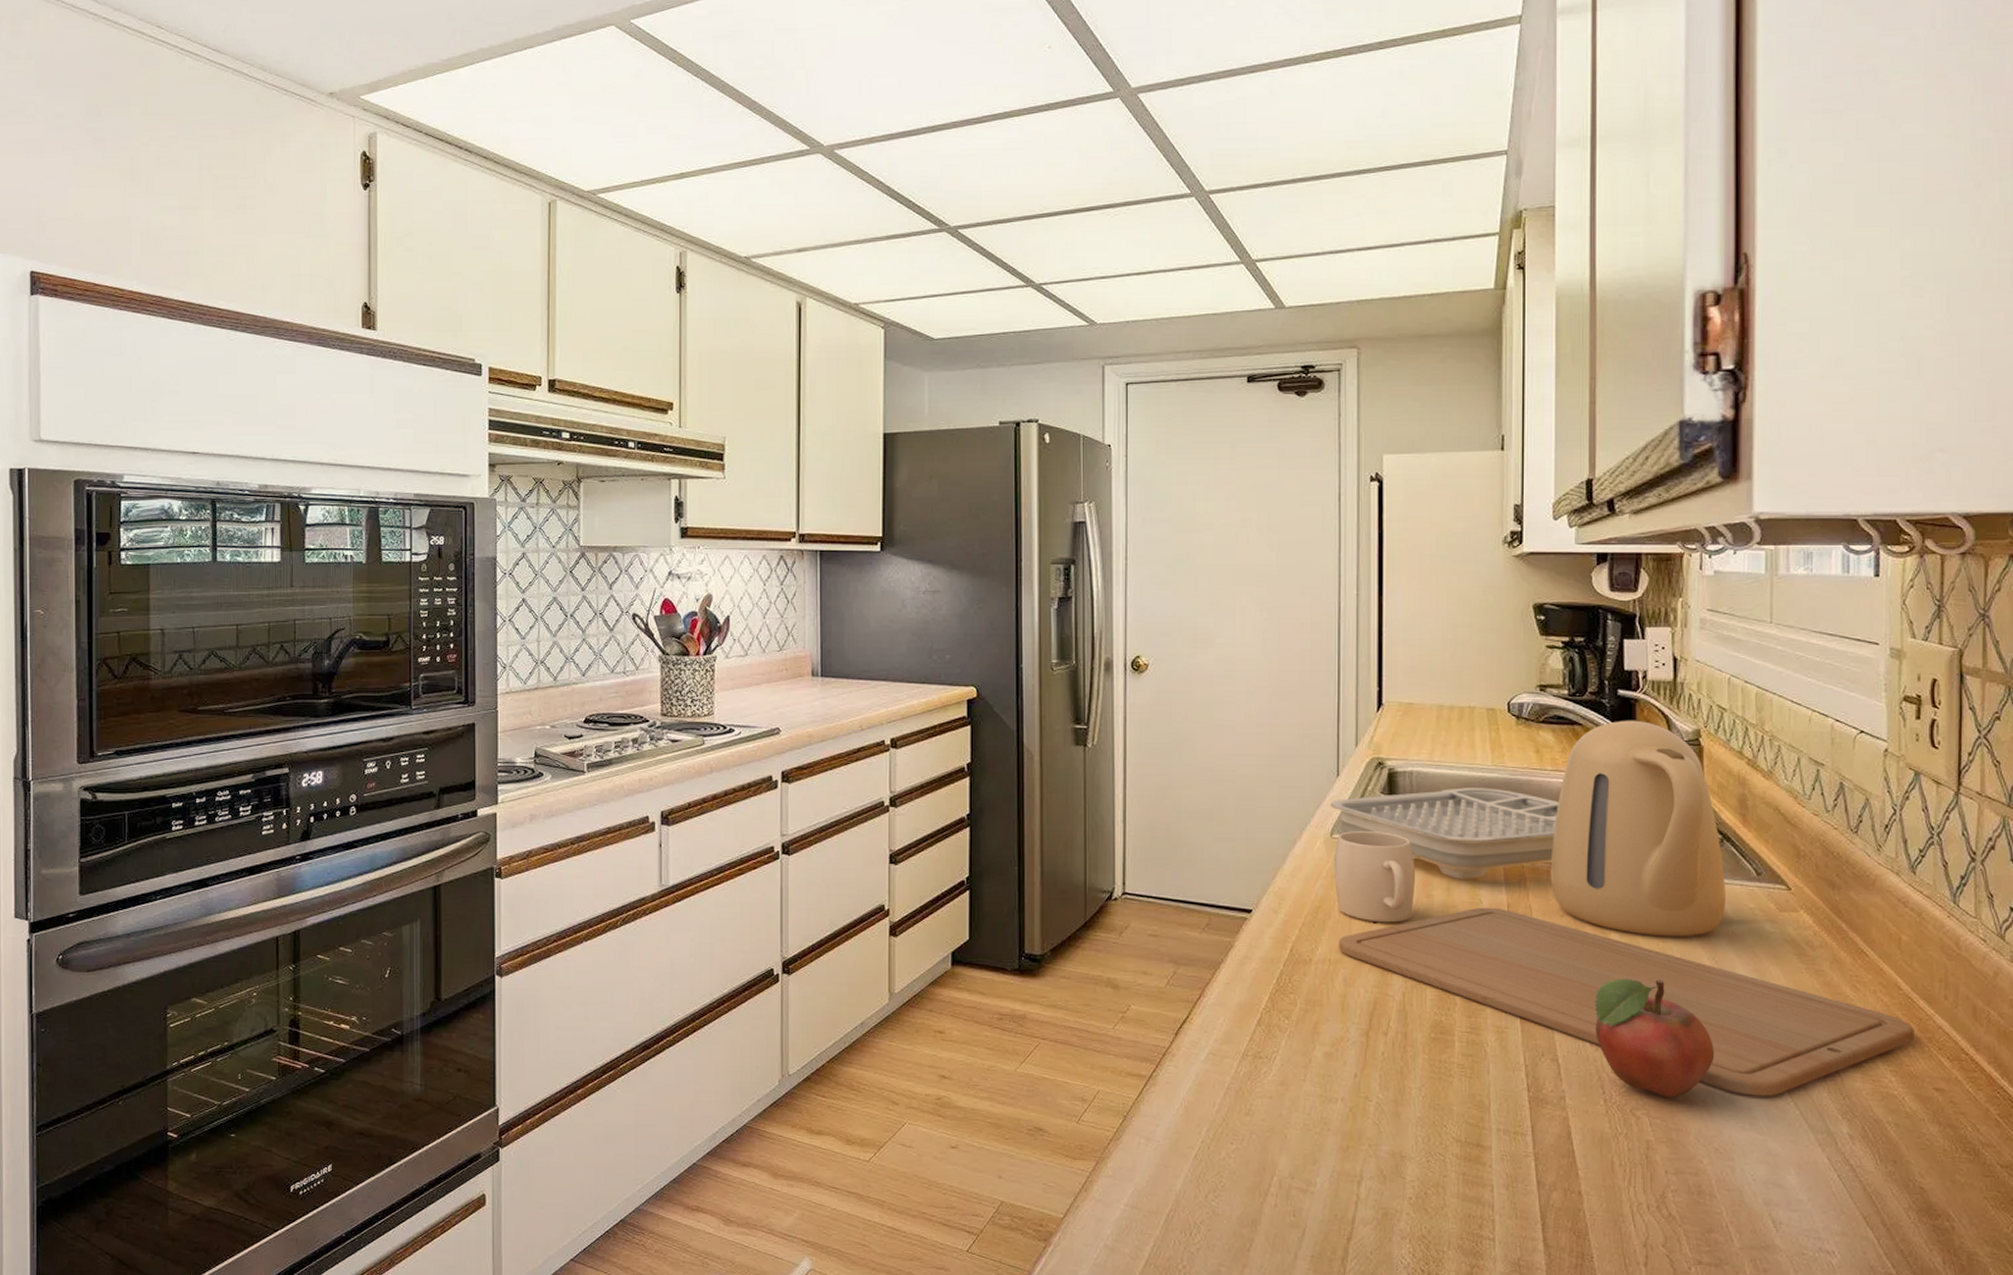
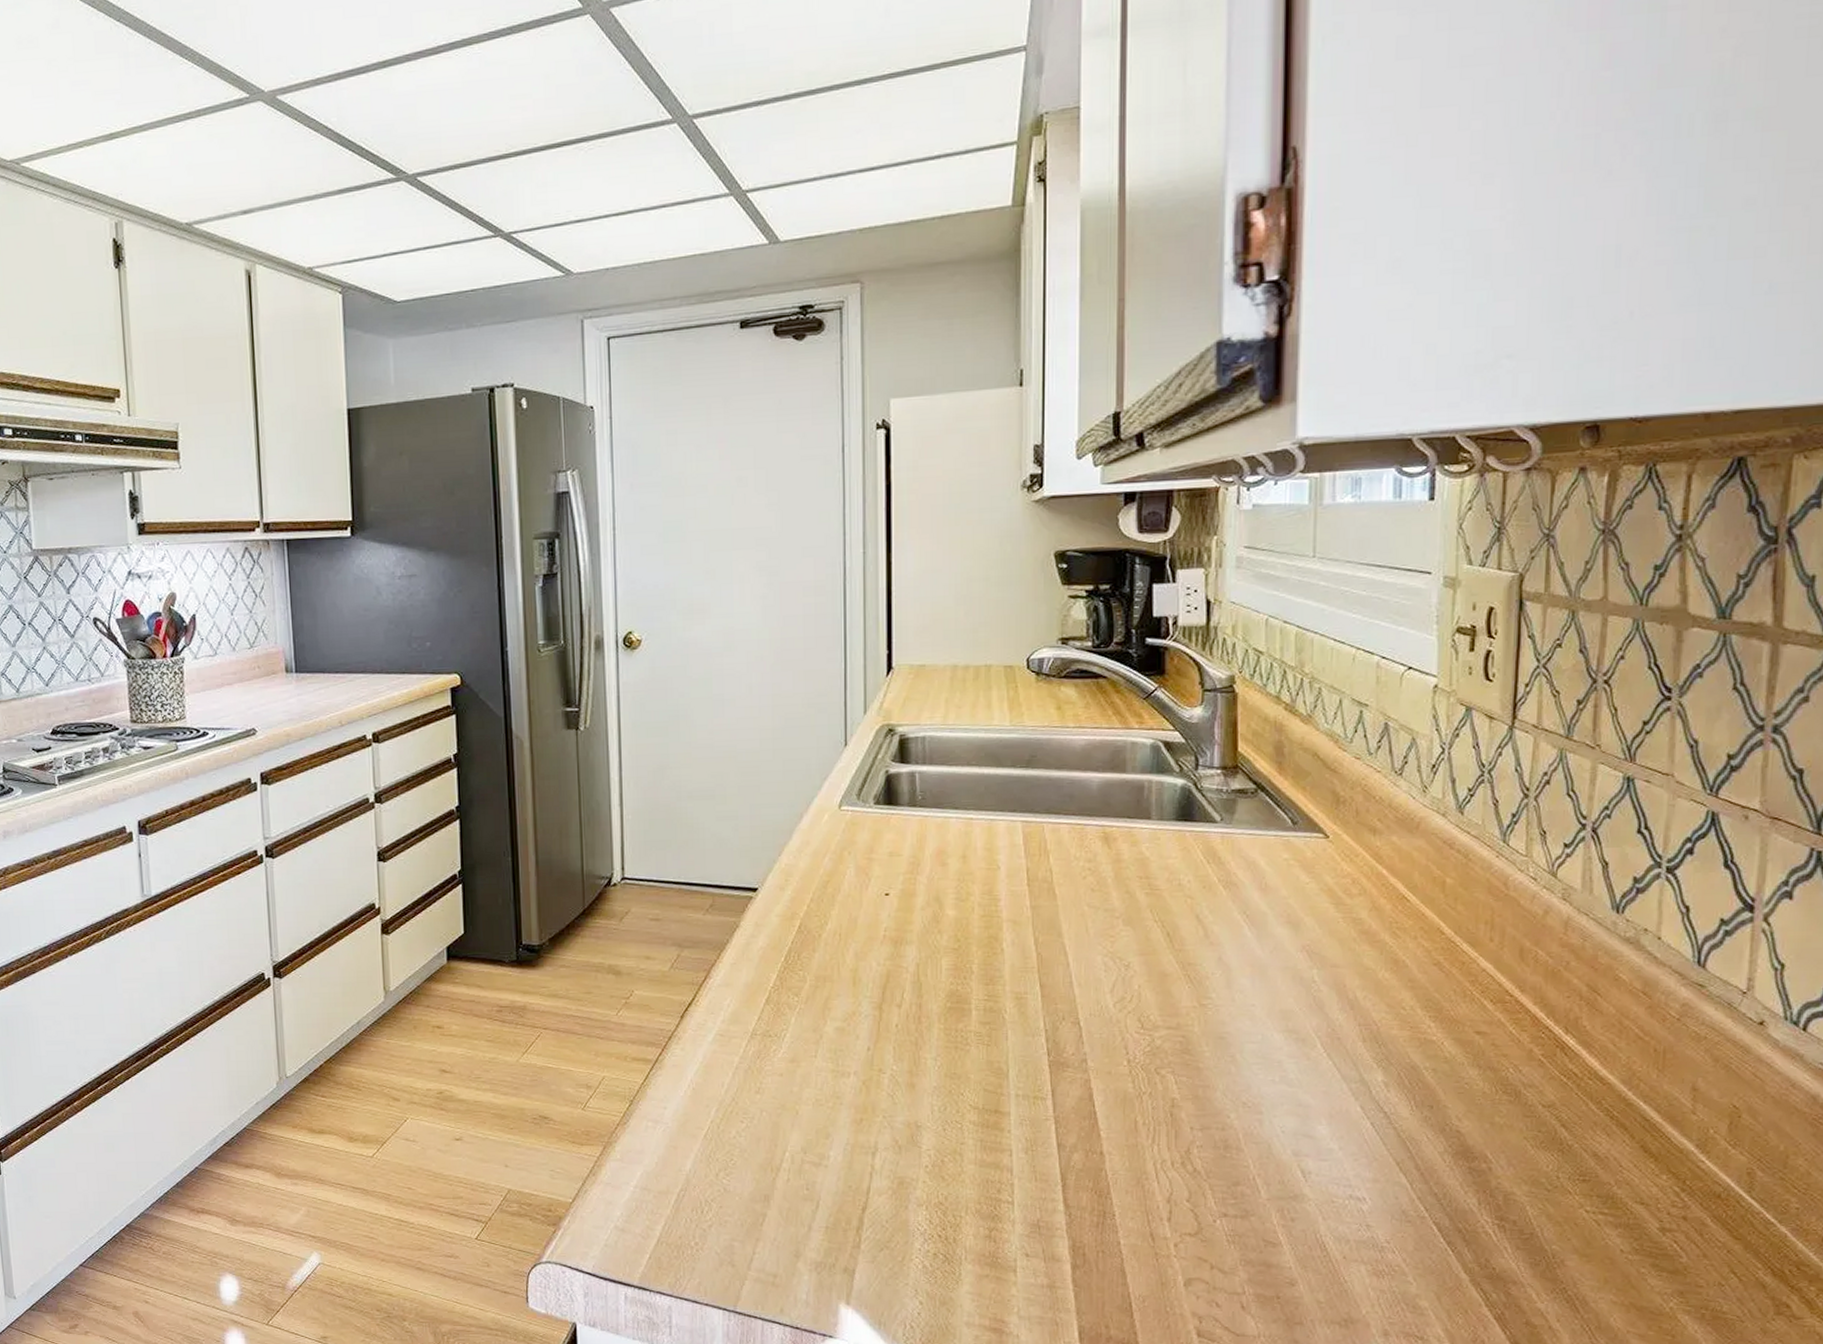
dish rack: present [1331,787,1559,879] -> none [838,749,1081,845]
mug: present [1333,831,1416,923] -> none [842,801,930,894]
chopping board: present [1339,907,1914,1096] -> none [849,872,1457,1049]
kettle: present [1550,720,1727,937] -> none [1072,669,1260,893]
fruit: present [1594,979,1715,1098] -> none [1118,937,1245,1055]

